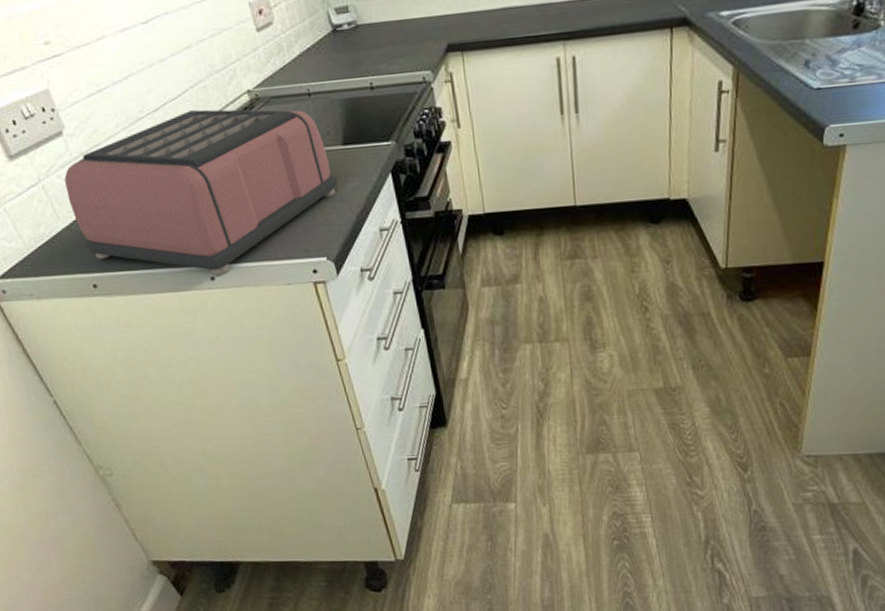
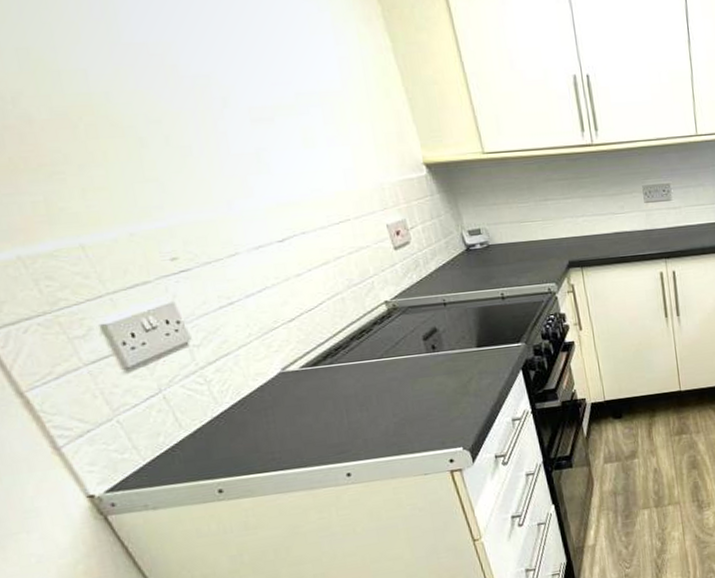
toaster: present [64,109,337,277] -> none [189,318,472,473]

